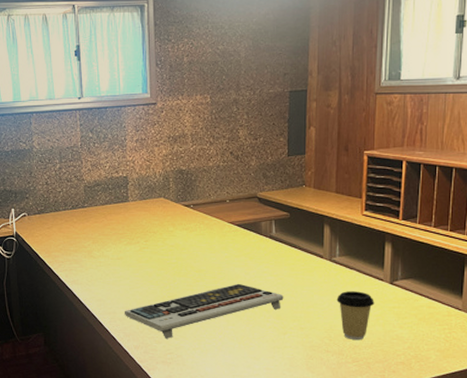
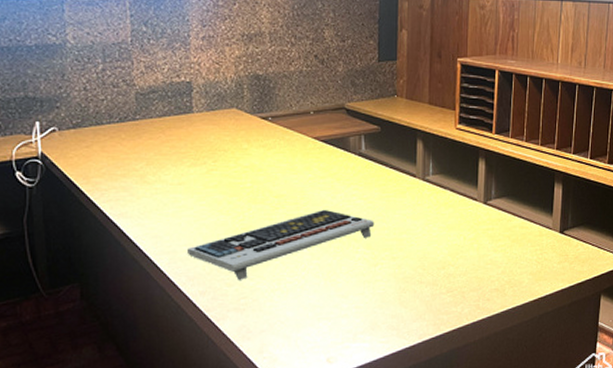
coffee cup: present [336,291,374,341] -> none [430,213,469,268]

